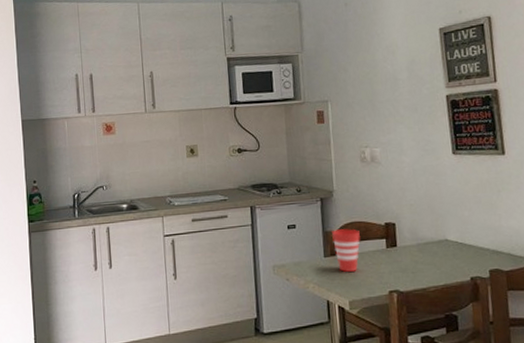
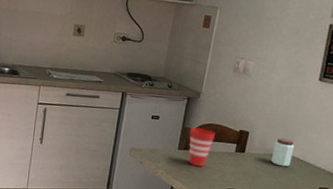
peanut butter: none [426,222,450,255] -> present [271,137,294,167]

